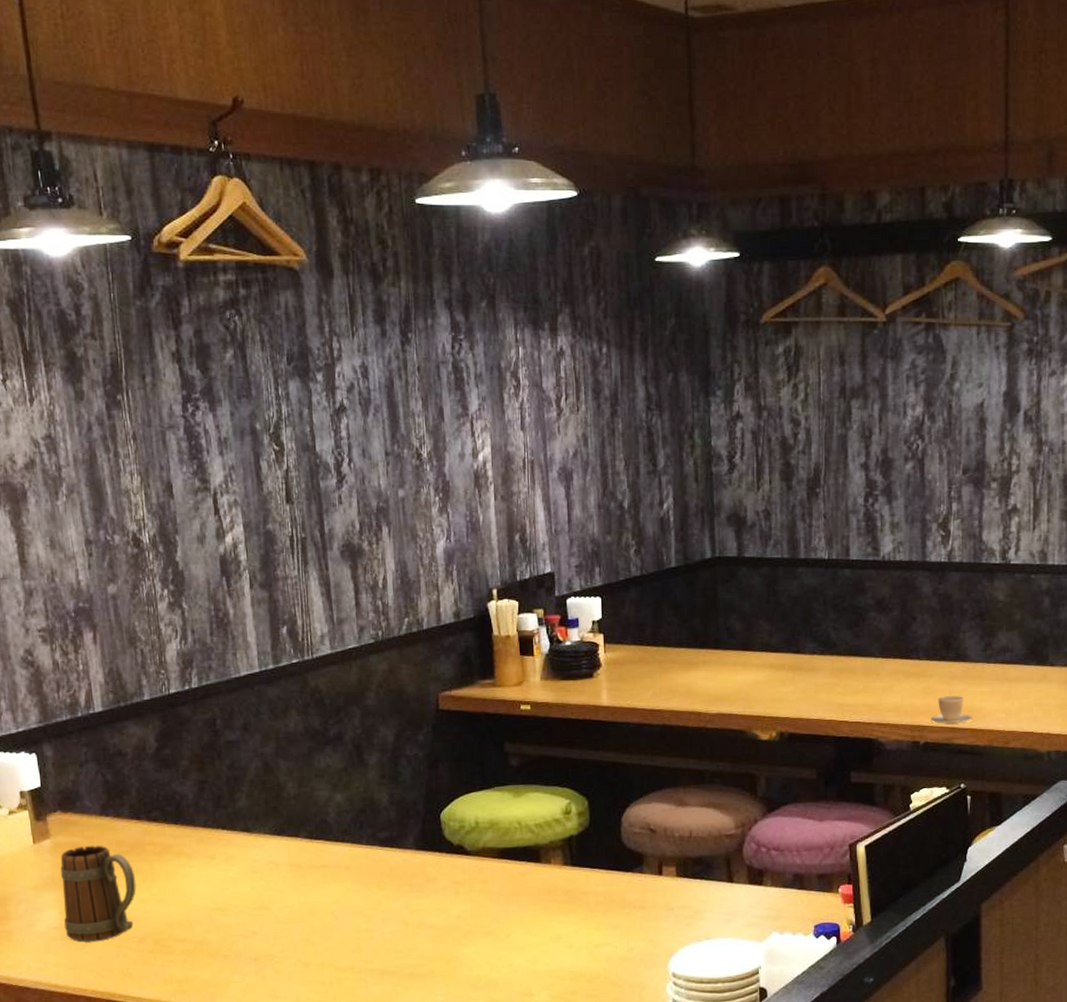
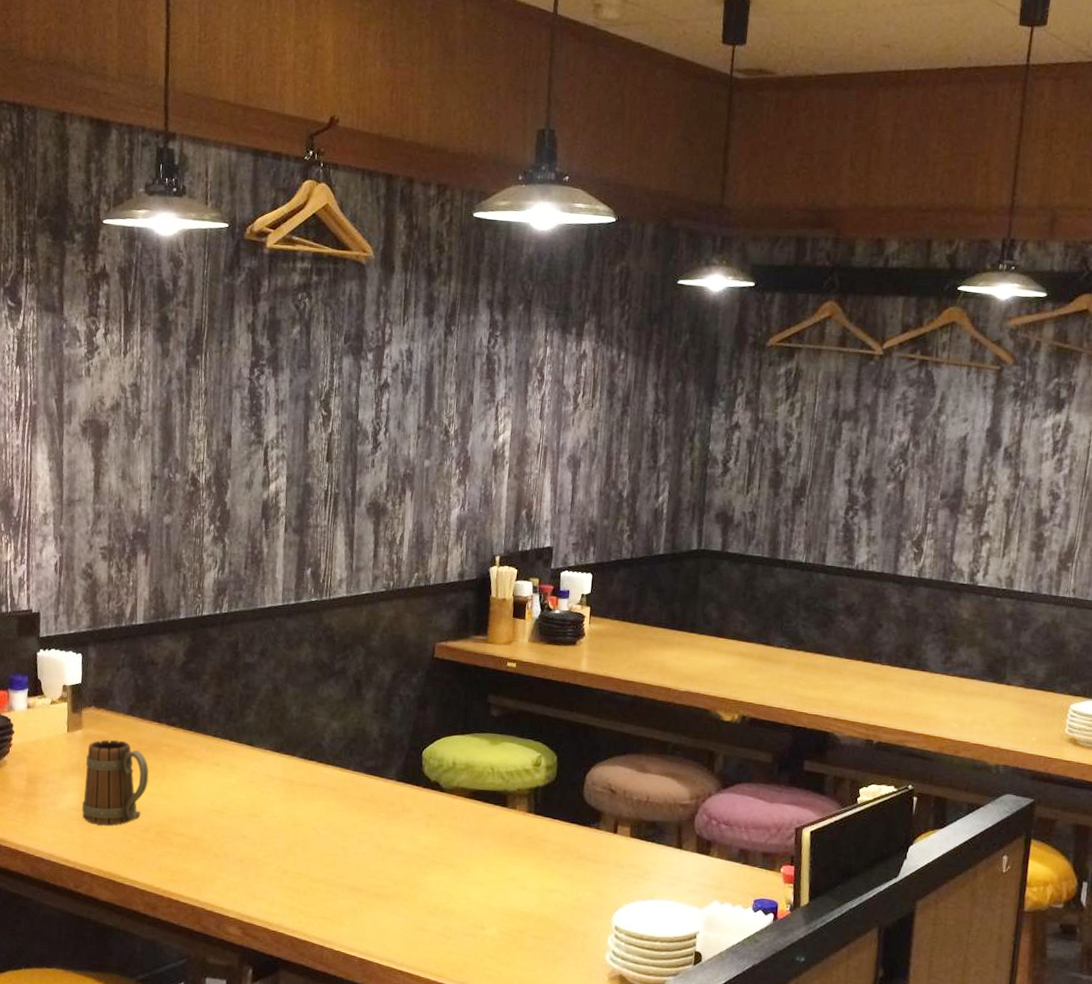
teacup: present [931,695,972,724] -> none [886,700,926,728]

